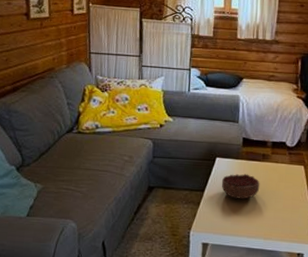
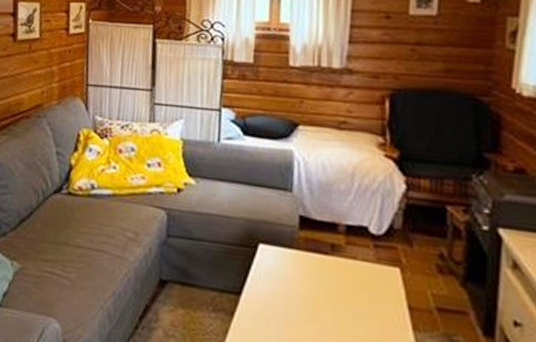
decorative bowl: present [221,174,260,199] -> none [266,272,328,314]

